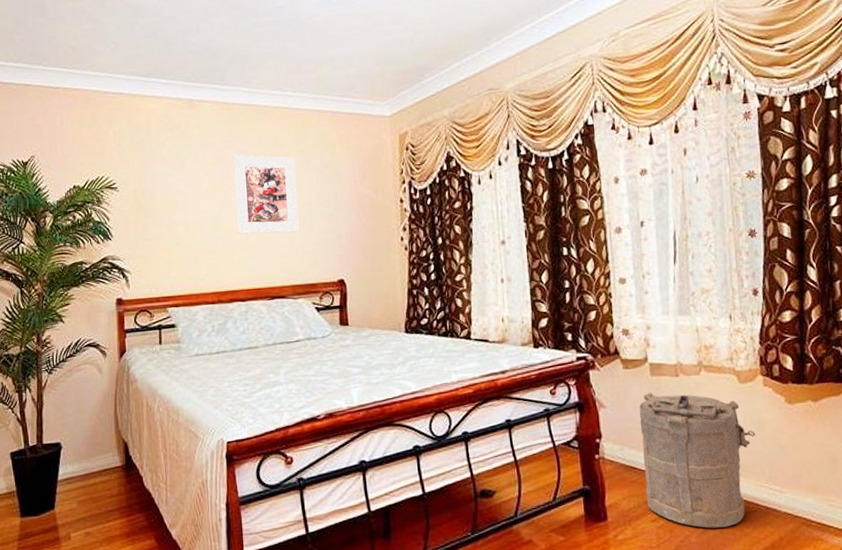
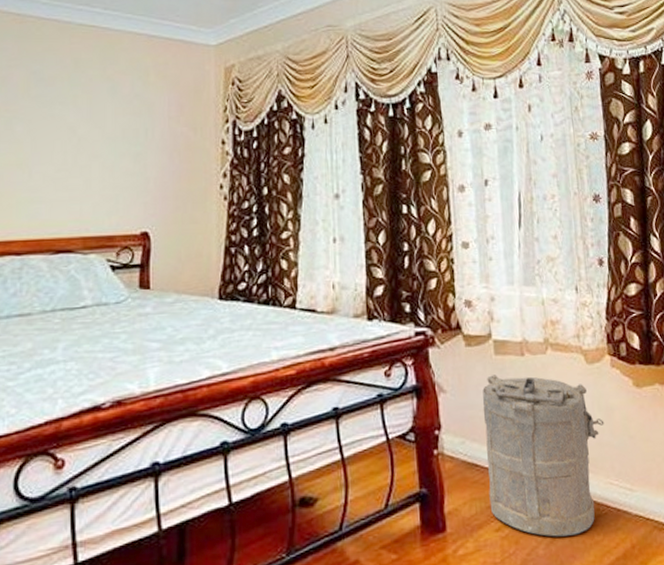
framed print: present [233,154,299,234] -> none [18,75,99,173]

